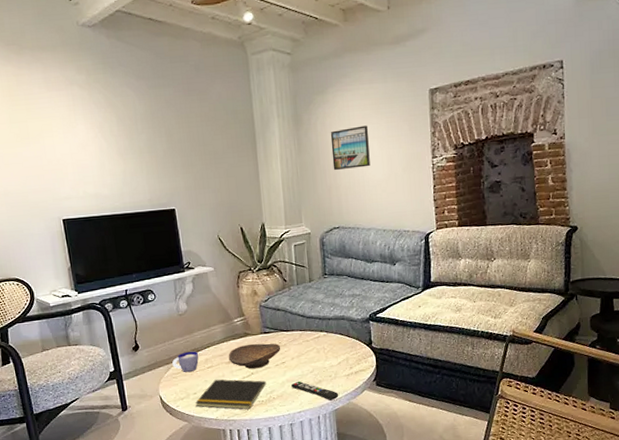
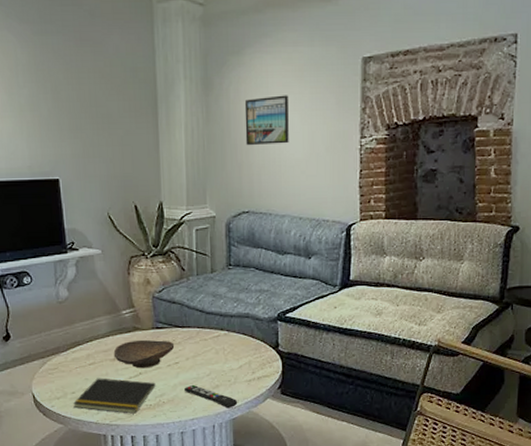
cup: present [172,351,199,373] -> none [48,344,79,369]

